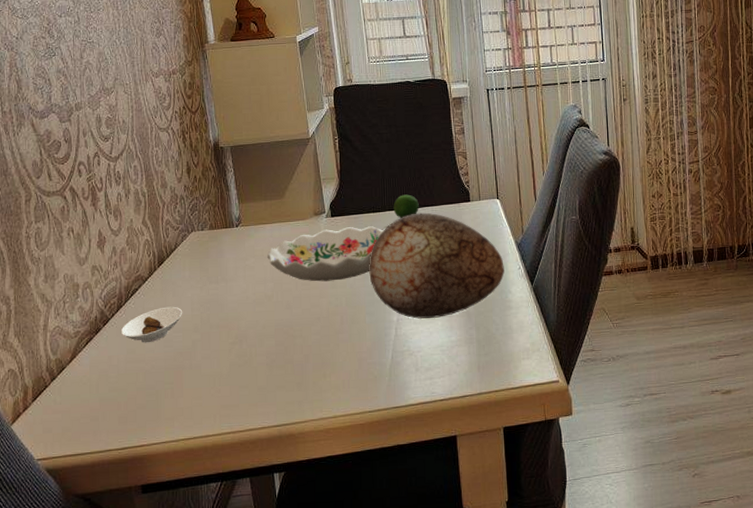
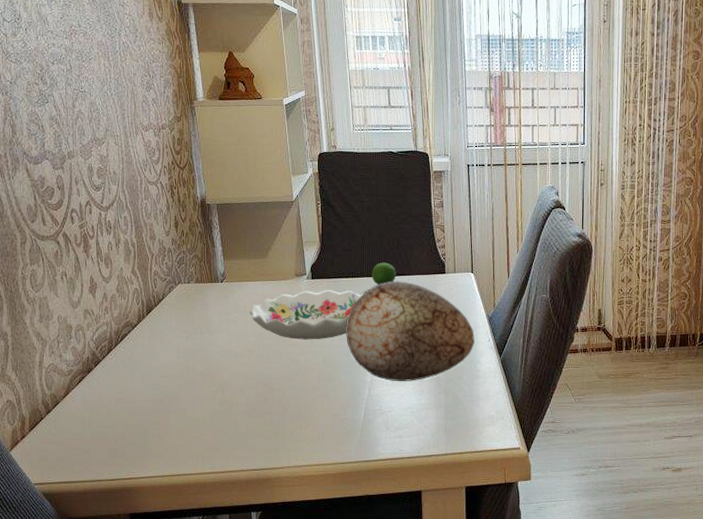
saucer: present [120,306,183,343] -> none [111,353,169,385]

